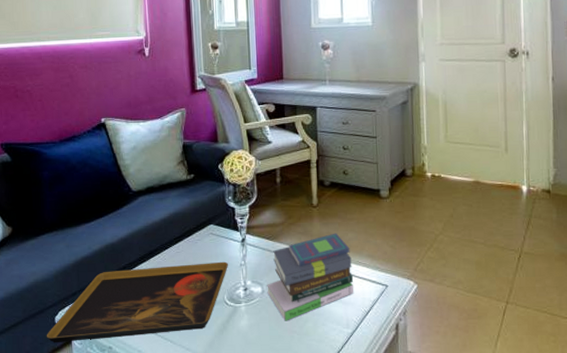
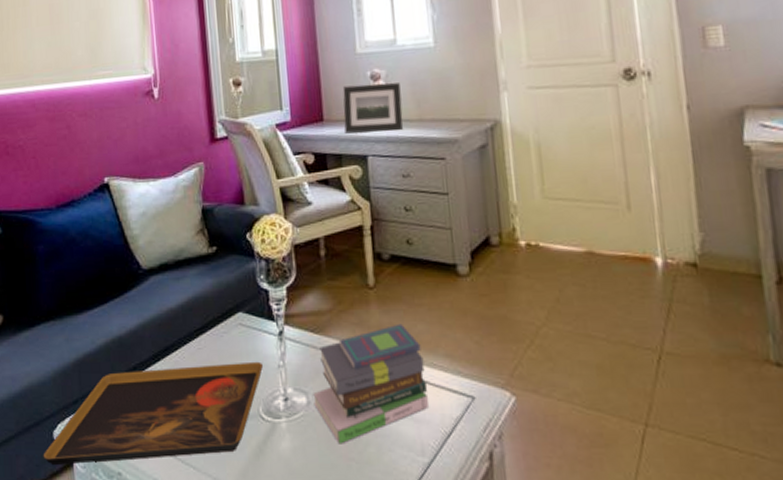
picture frame: none [299,52,345,90] -> present [342,83,403,134]

